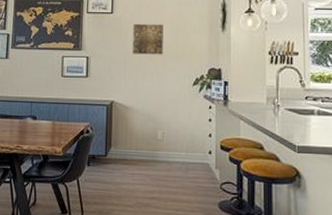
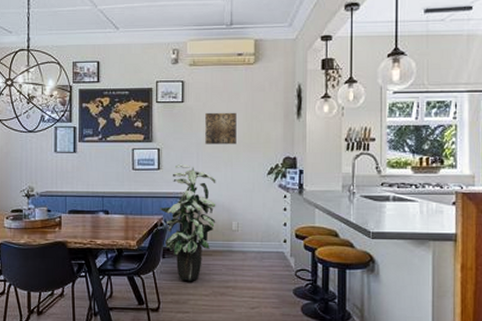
indoor plant: none [86,73,143,191] -> present [159,164,216,281]

